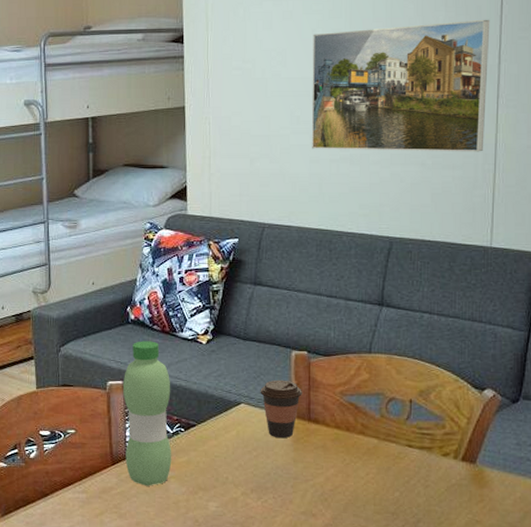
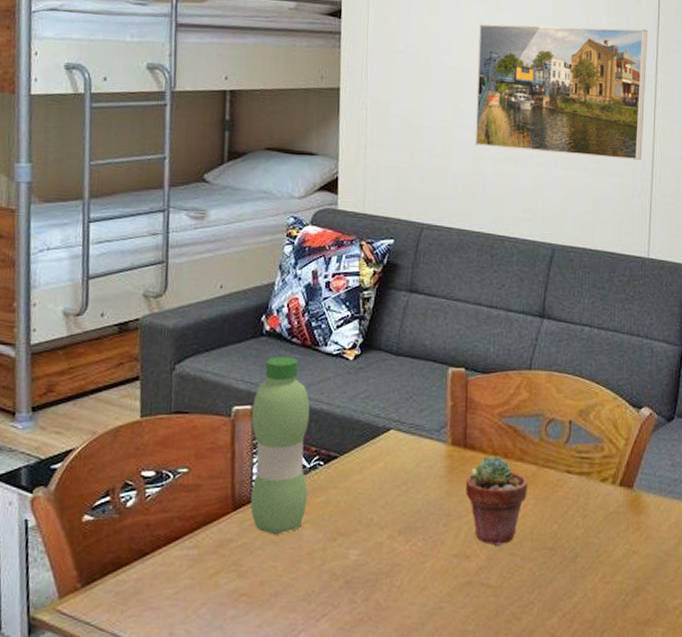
coffee cup: present [260,379,302,439] -> none [412,401,459,469]
potted succulent: none [311,429,370,507] -> present [466,456,528,546]

